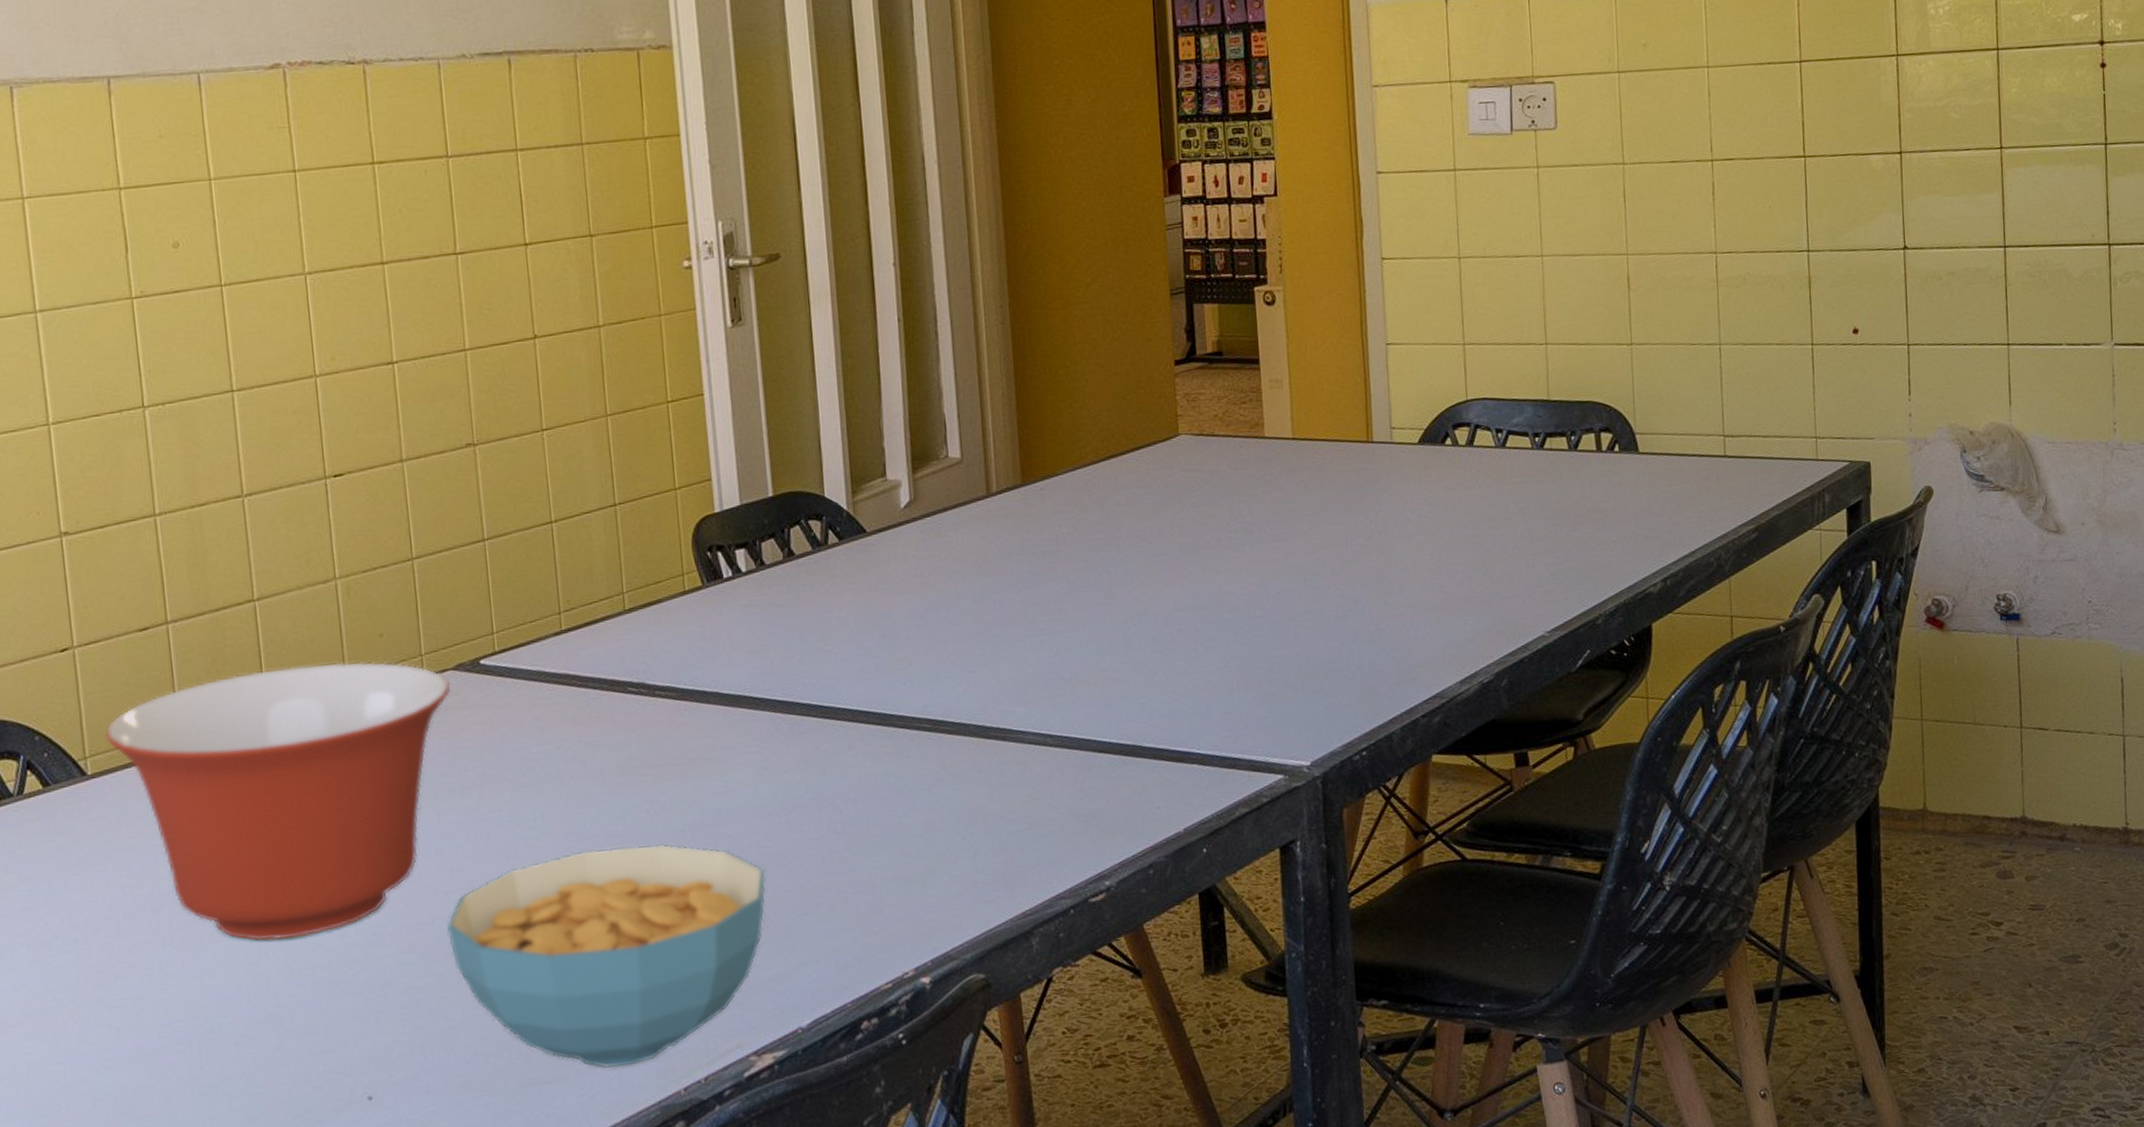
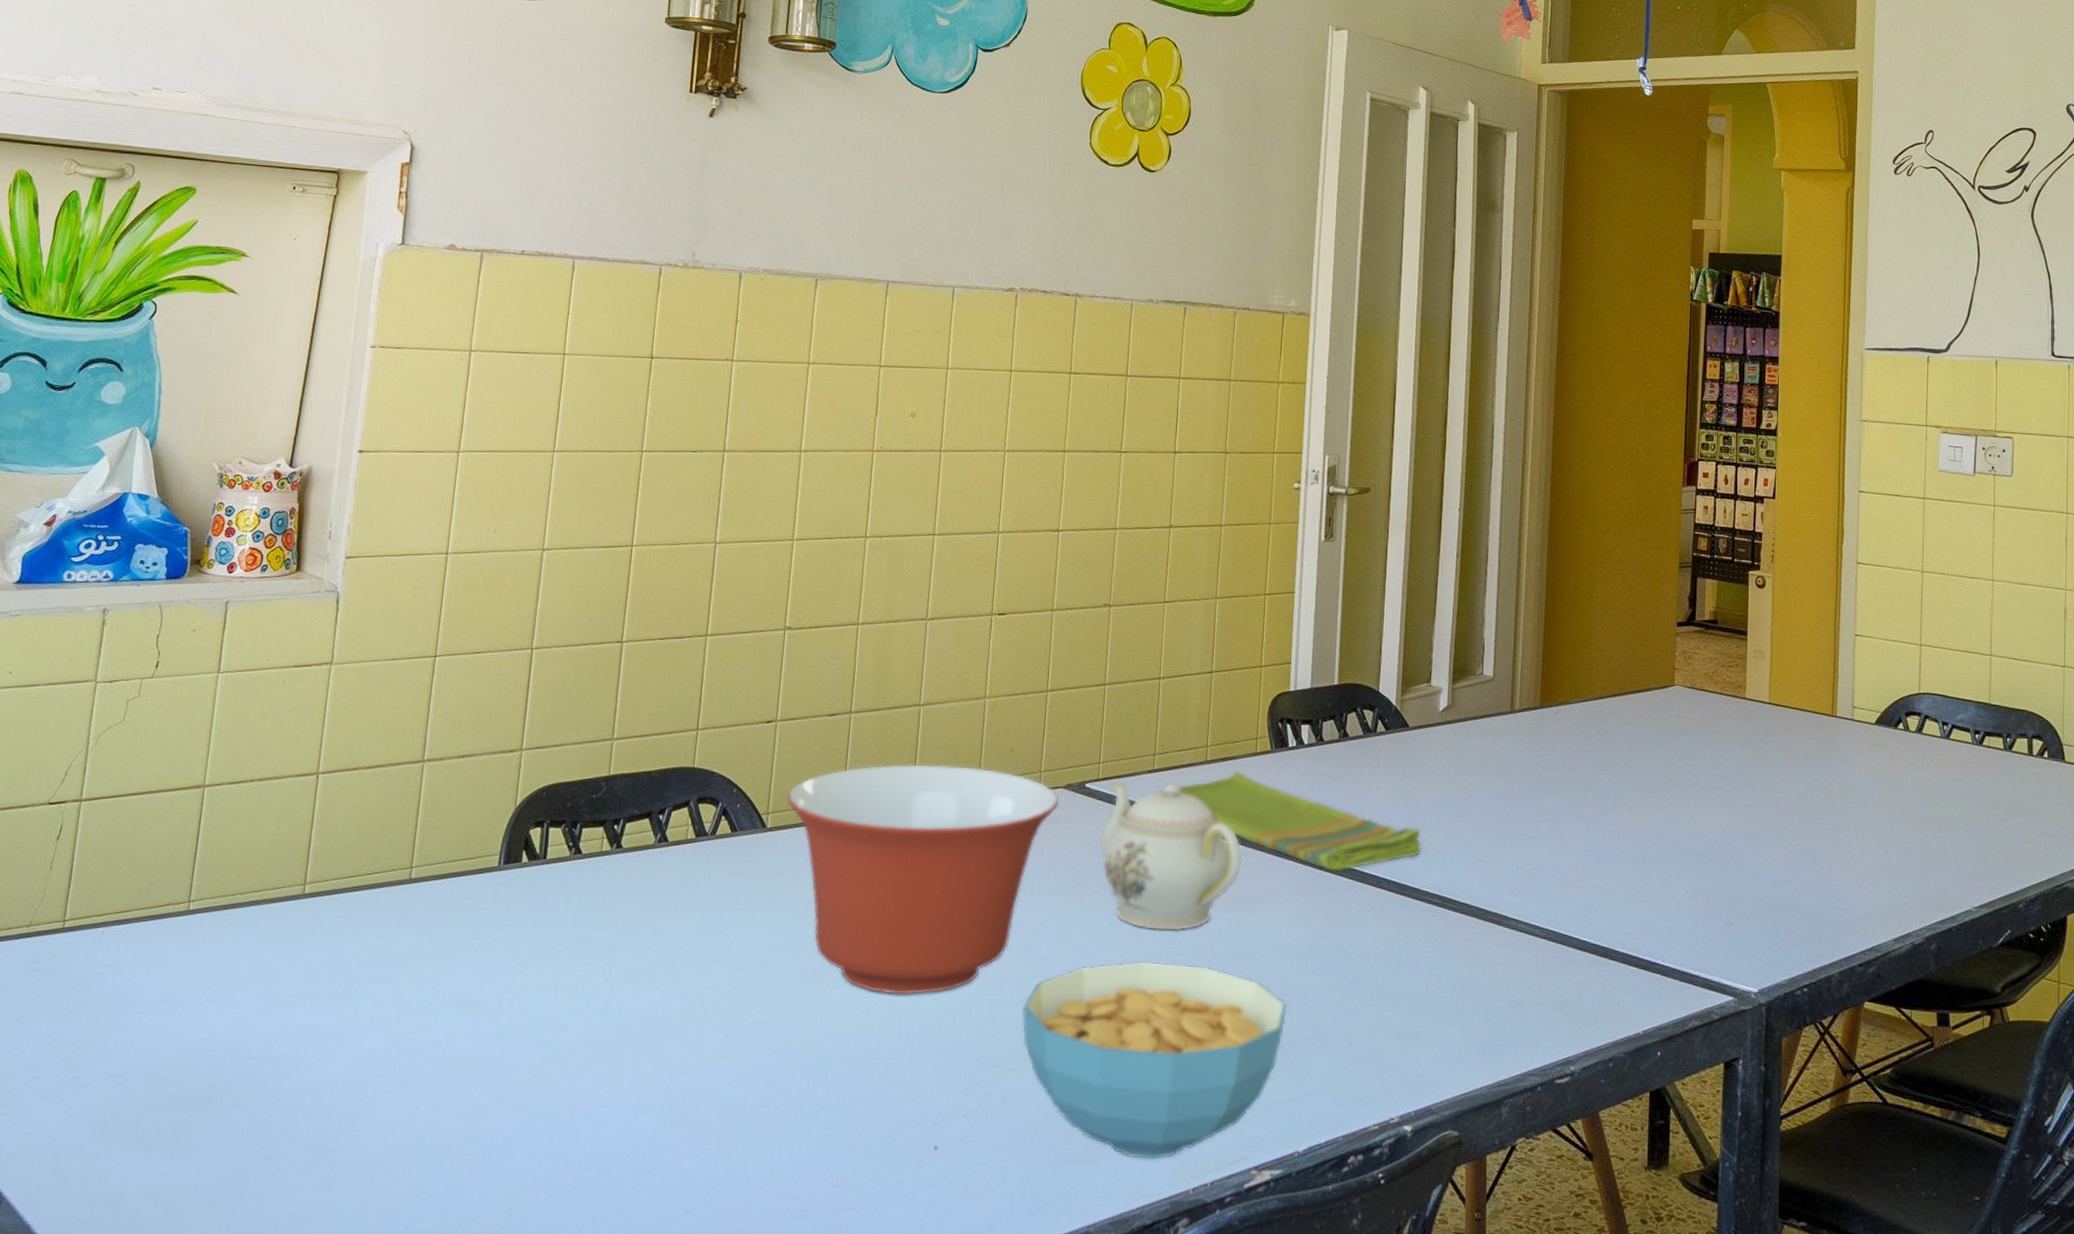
teapot: none [509,642,687,815] -> present [1100,782,1242,931]
dish towel: none [566,615,900,713] -> present [1154,770,1421,872]

